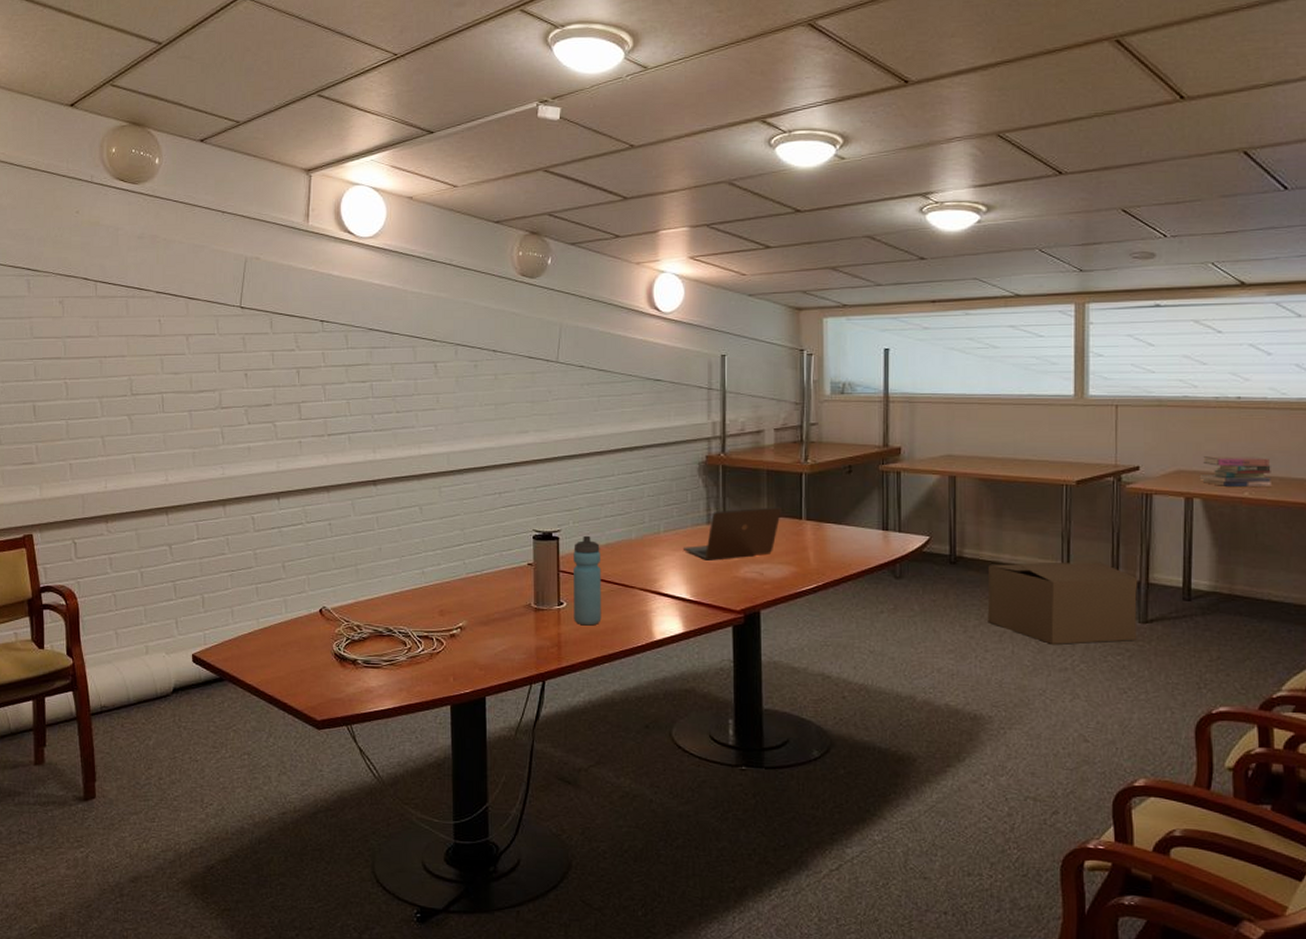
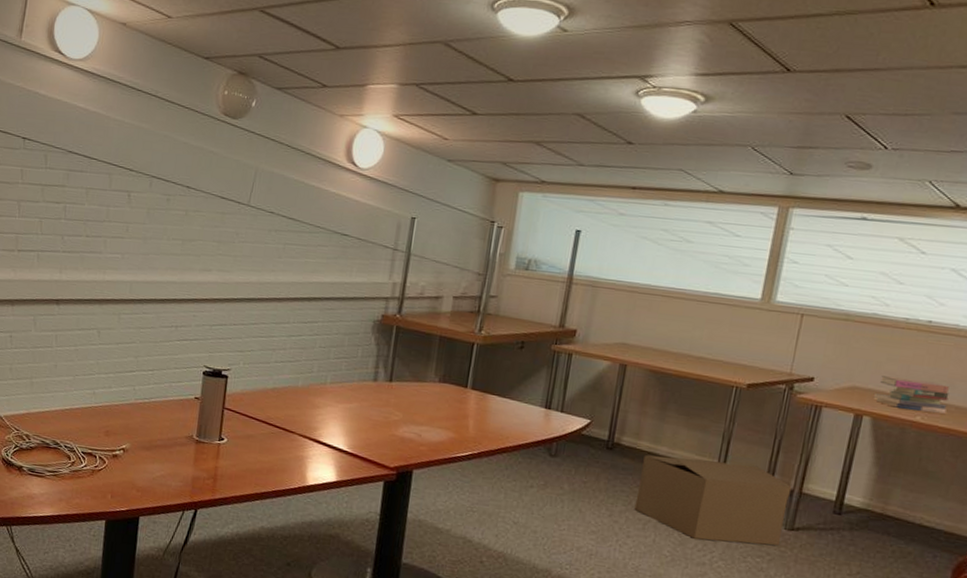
water bottle: present [573,535,602,626] -> none [232,377,267,464]
laptop: present [682,507,781,560] -> none [346,369,449,418]

